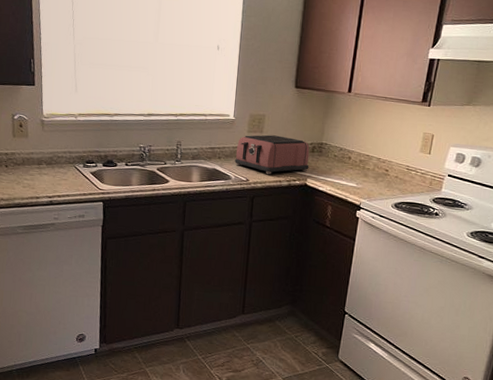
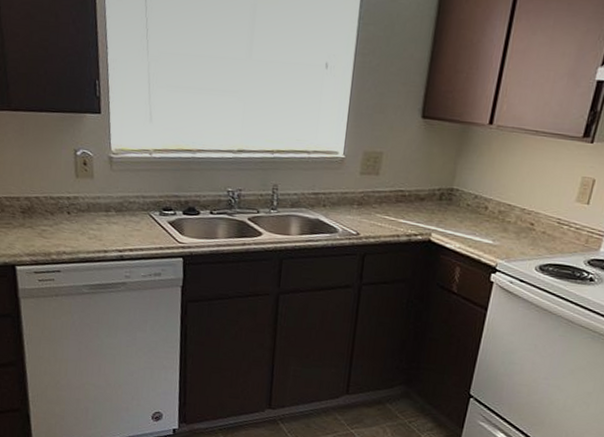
toaster: present [235,135,310,174] -> none [343,177,437,227]

